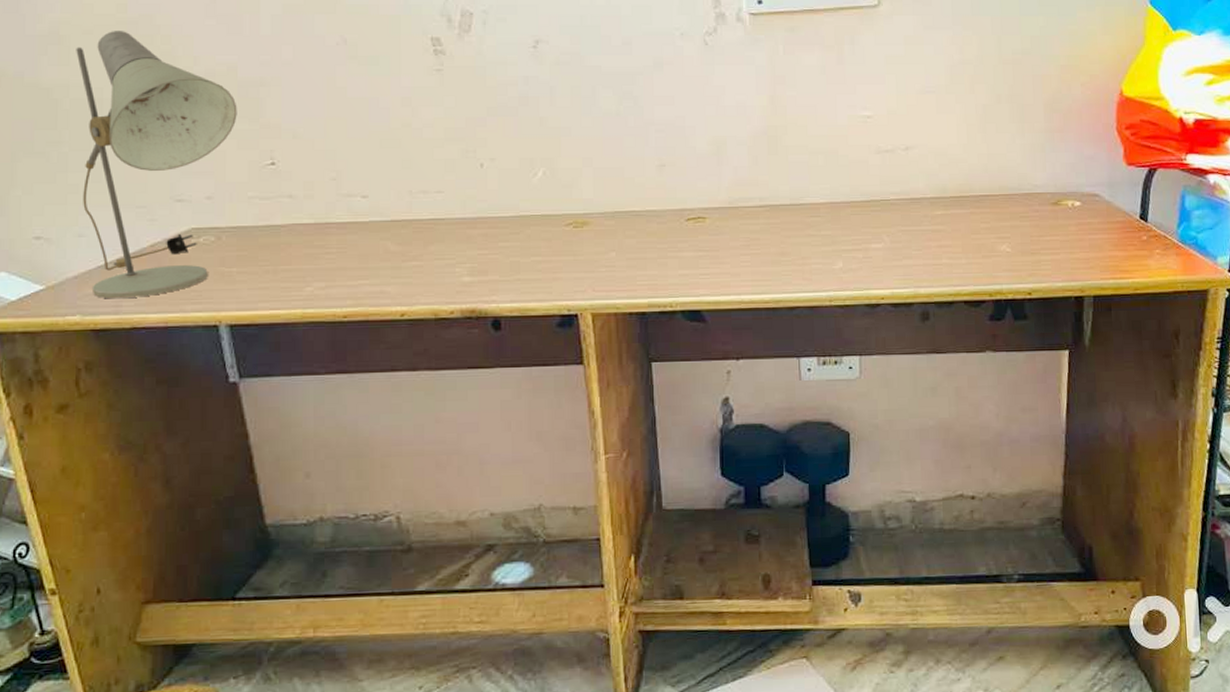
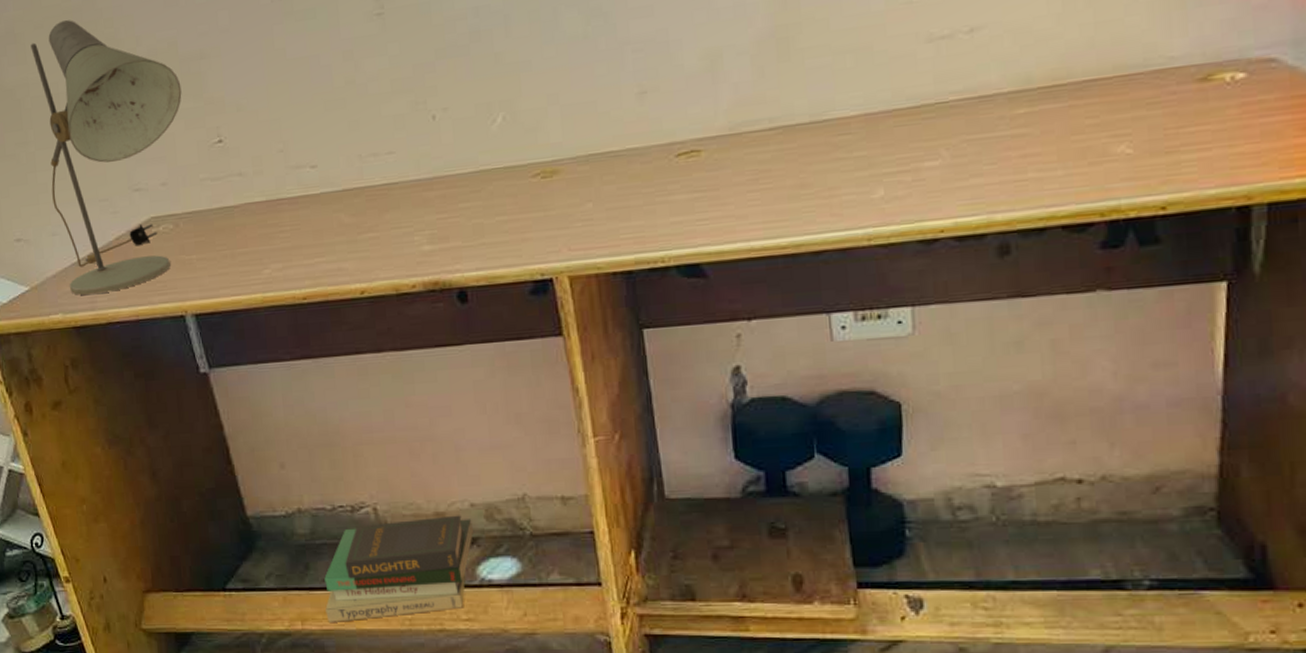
books: none [340,523,492,629] -> present [324,515,474,622]

